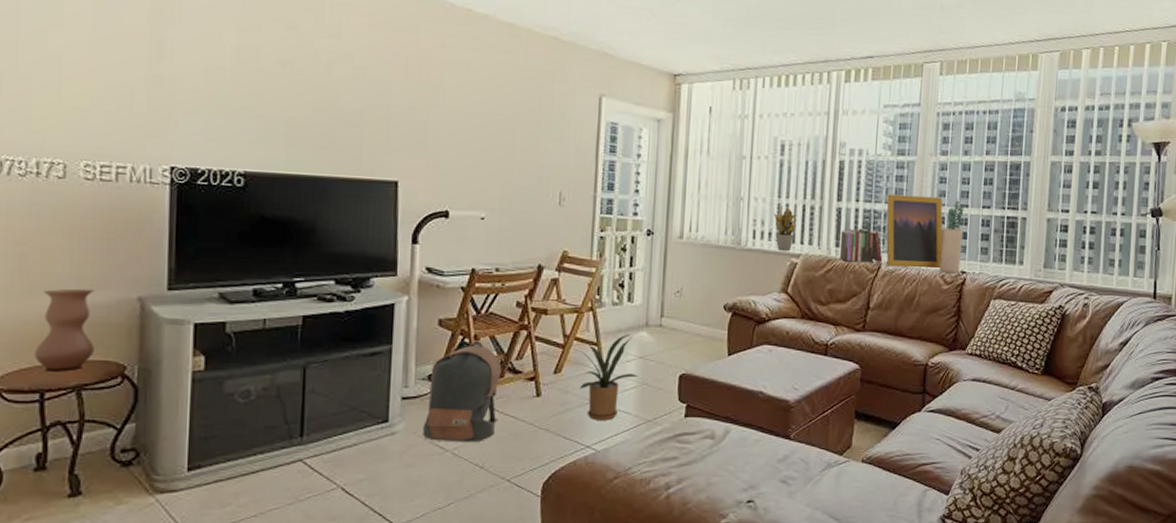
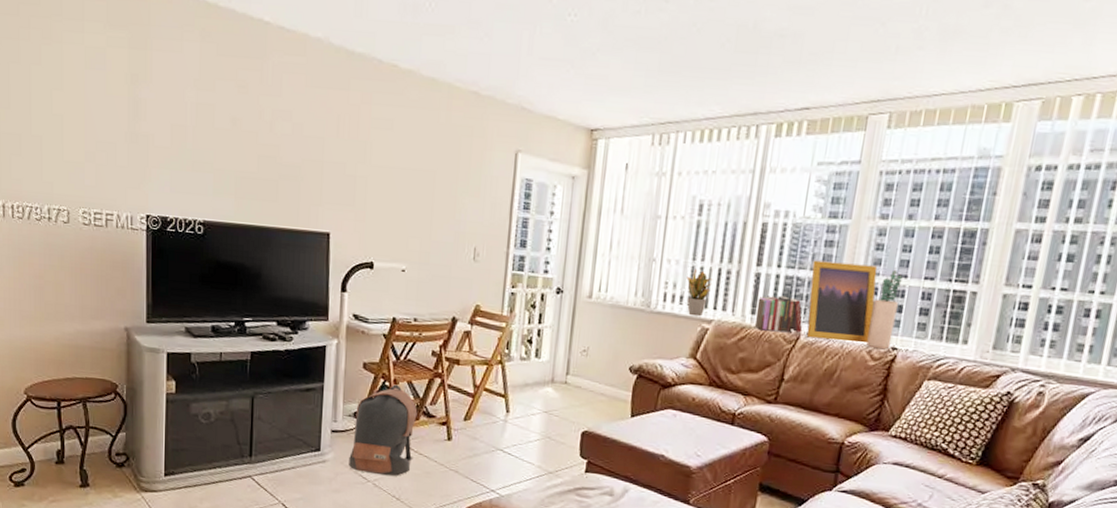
vase: present [34,288,94,372] -> none [52,317,94,386]
house plant: present [574,334,638,420] -> none [483,388,542,468]

